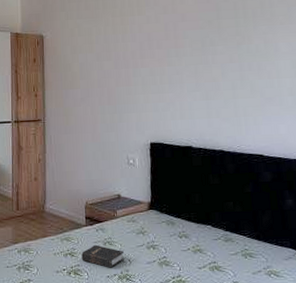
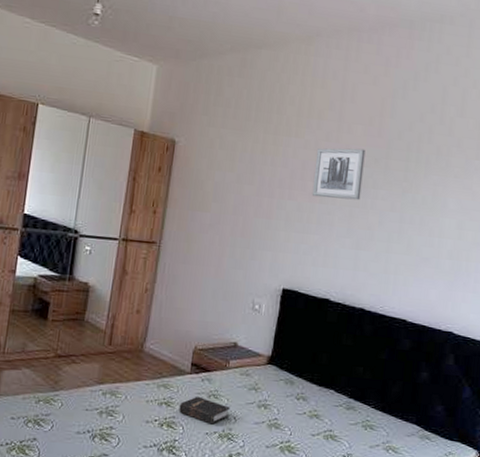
wall art: none [157,15,202,61] -> present [311,148,366,201]

